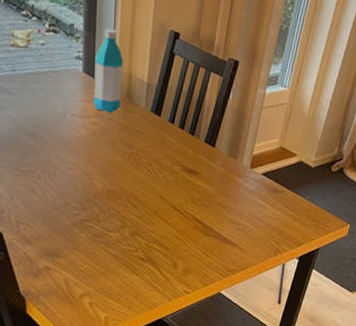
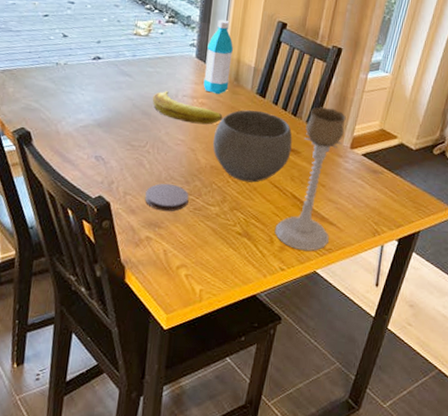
banana: none [38,110,117,147] -> present [152,91,223,125]
coaster: none [40,210,87,240] -> present [145,183,189,212]
bowl: none [108,129,191,207] -> present [212,110,293,183]
candle holder: none [177,125,245,273] -> present [274,107,346,251]

